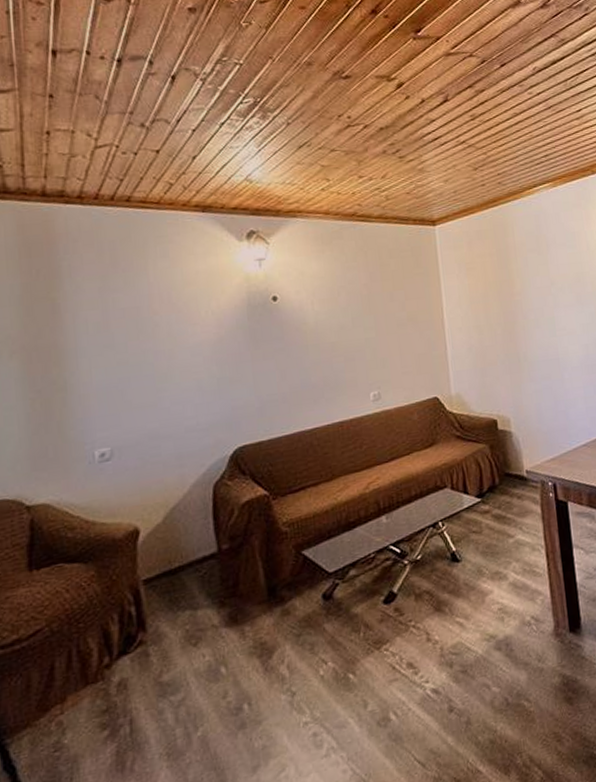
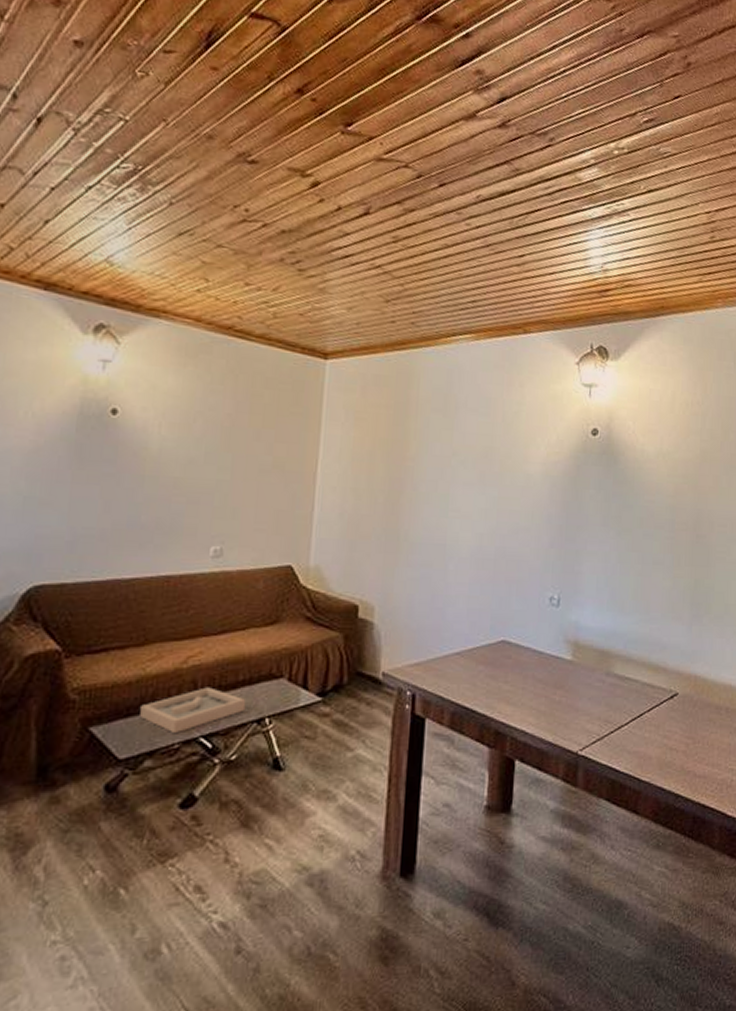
decorative tray: none [339,504,422,546] -> present [140,687,246,734]

